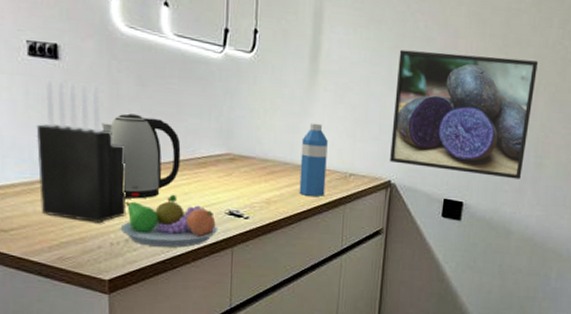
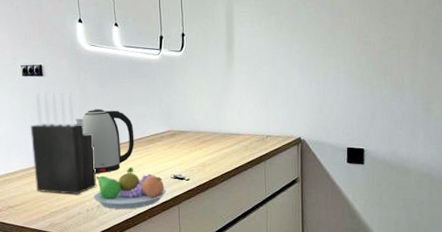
water bottle: present [299,123,328,196] -> none [225,98,248,157]
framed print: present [390,49,539,179] -> none [296,25,415,125]

